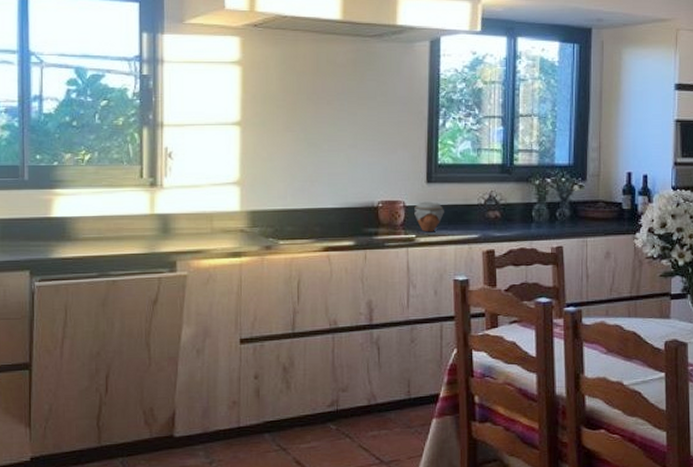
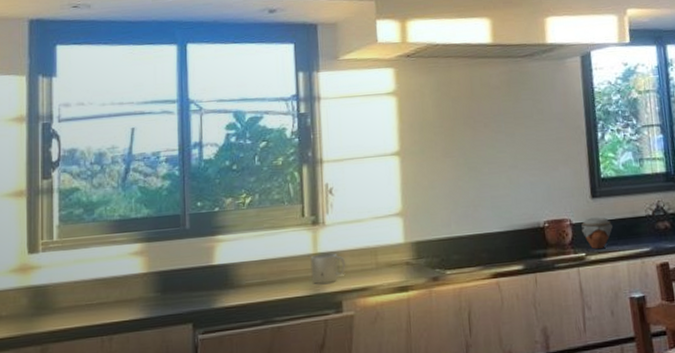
mug: none [147,215,182,243] -> present [310,253,346,284]

